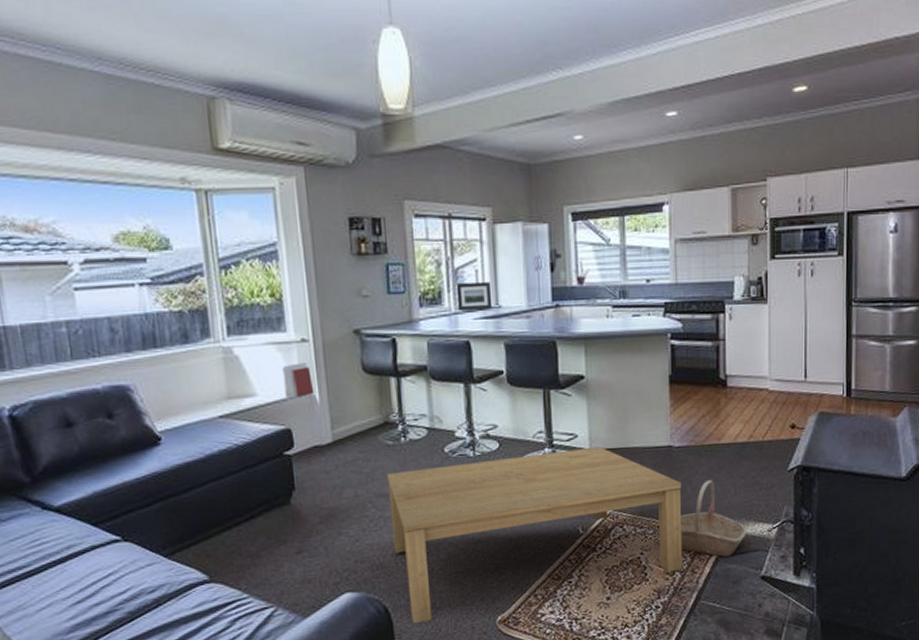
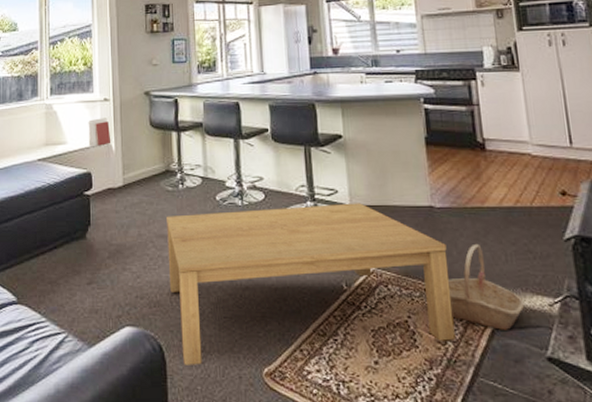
picture frame: present [456,282,493,311] -> none [228,53,259,77]

